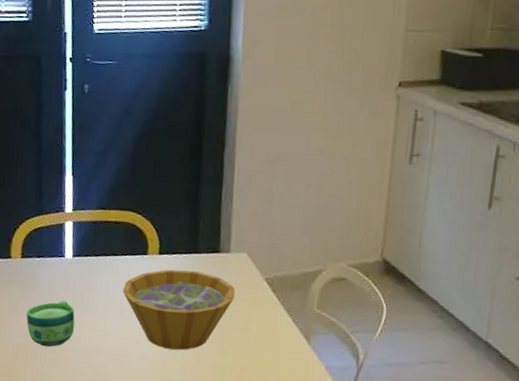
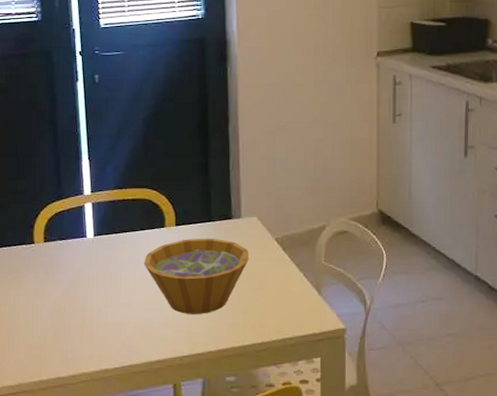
cup: present [26,300,75,347] -> none [52,279,101,326]

